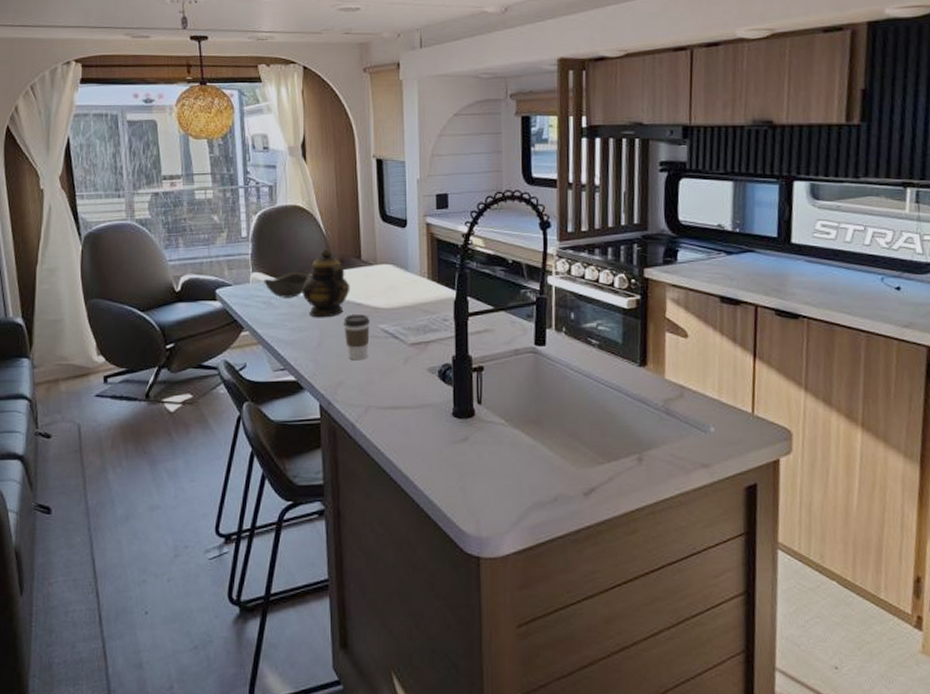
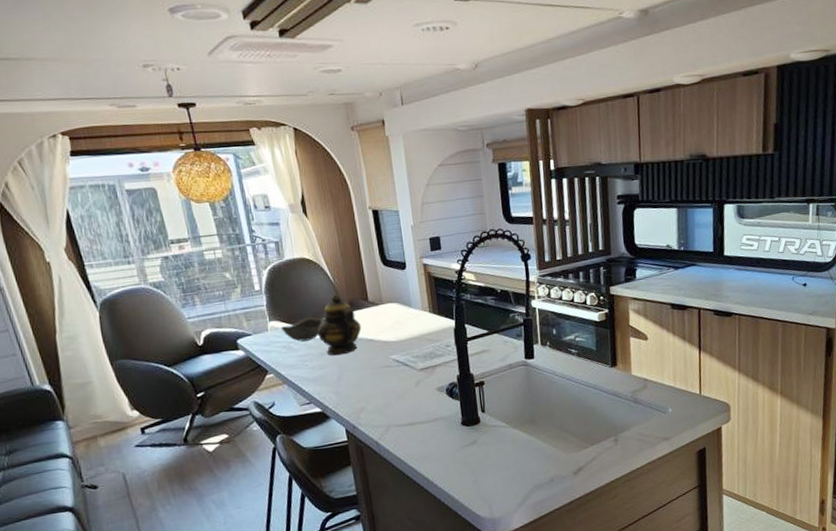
coffee cup: present [344,314,370,361] -> none [358,348,384,389]

